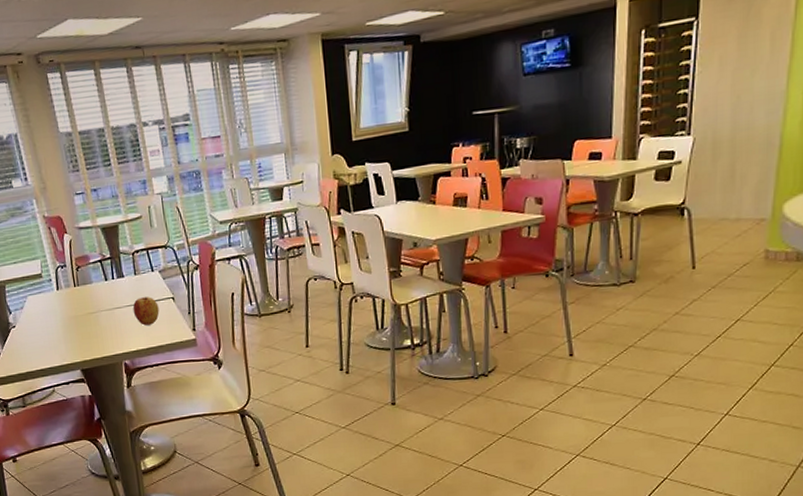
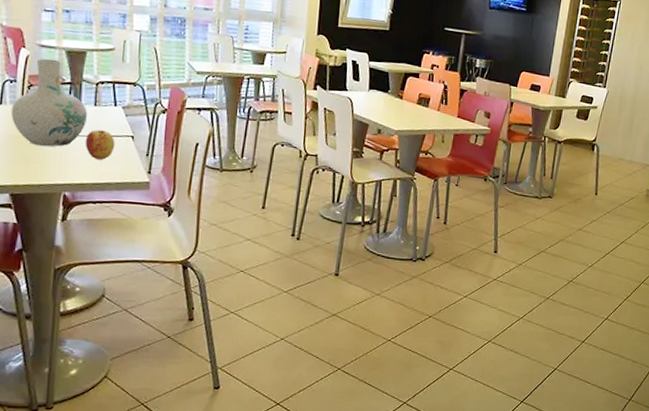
vase: none [66,238,131,322] -> present [10,58,87,147]

